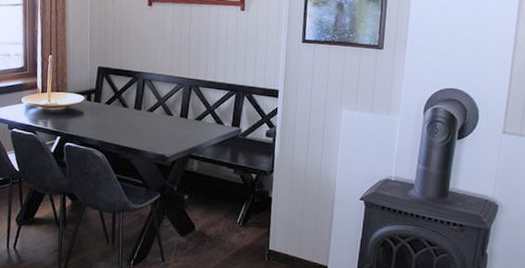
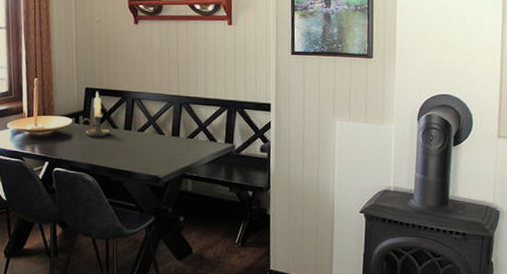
candle holder: none [93,70,121,116] -> present [81,91,111,137]

